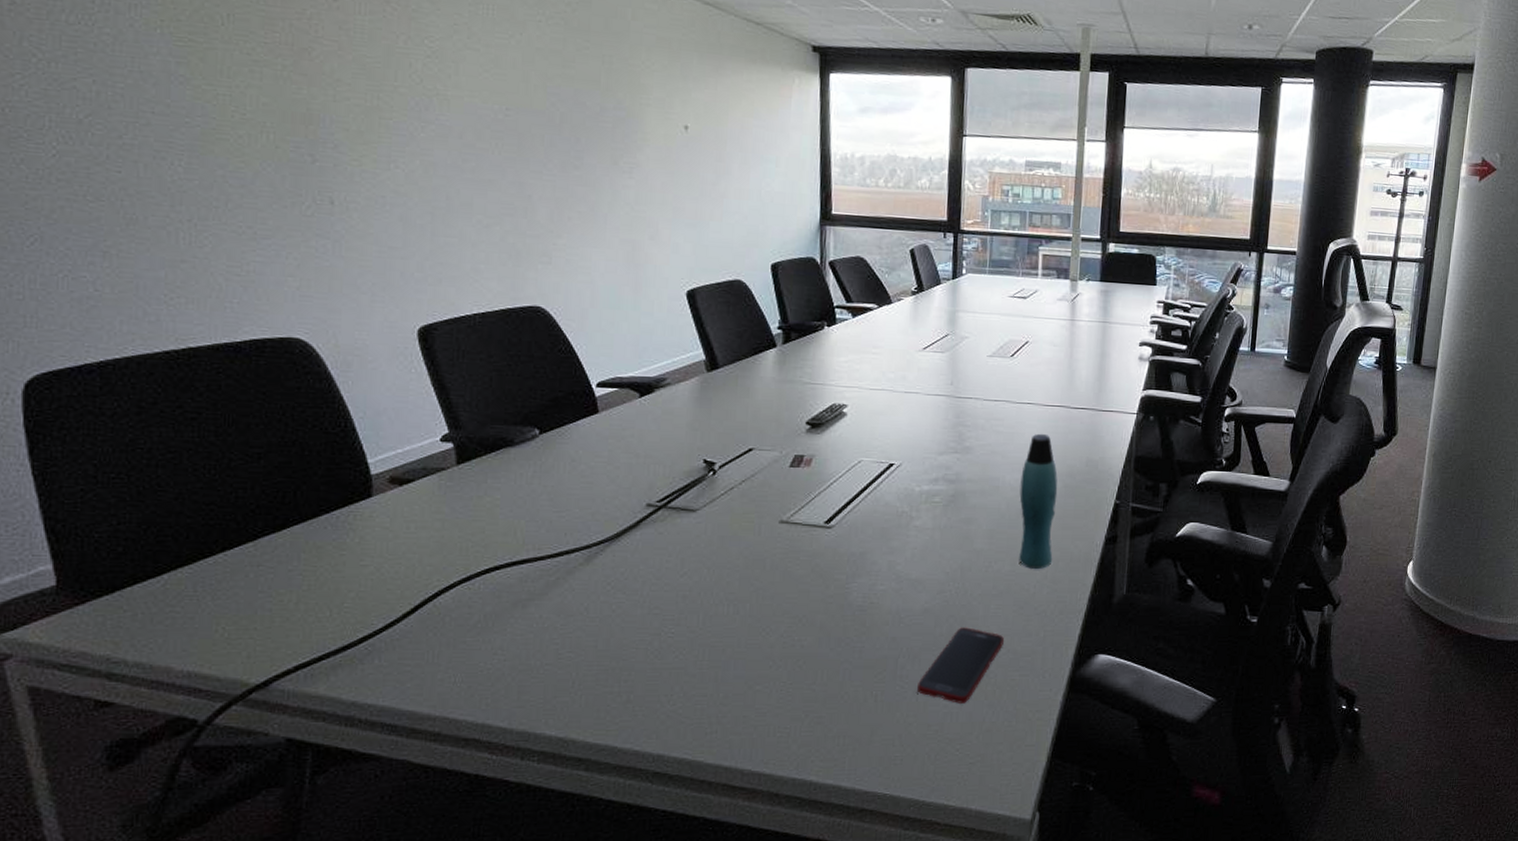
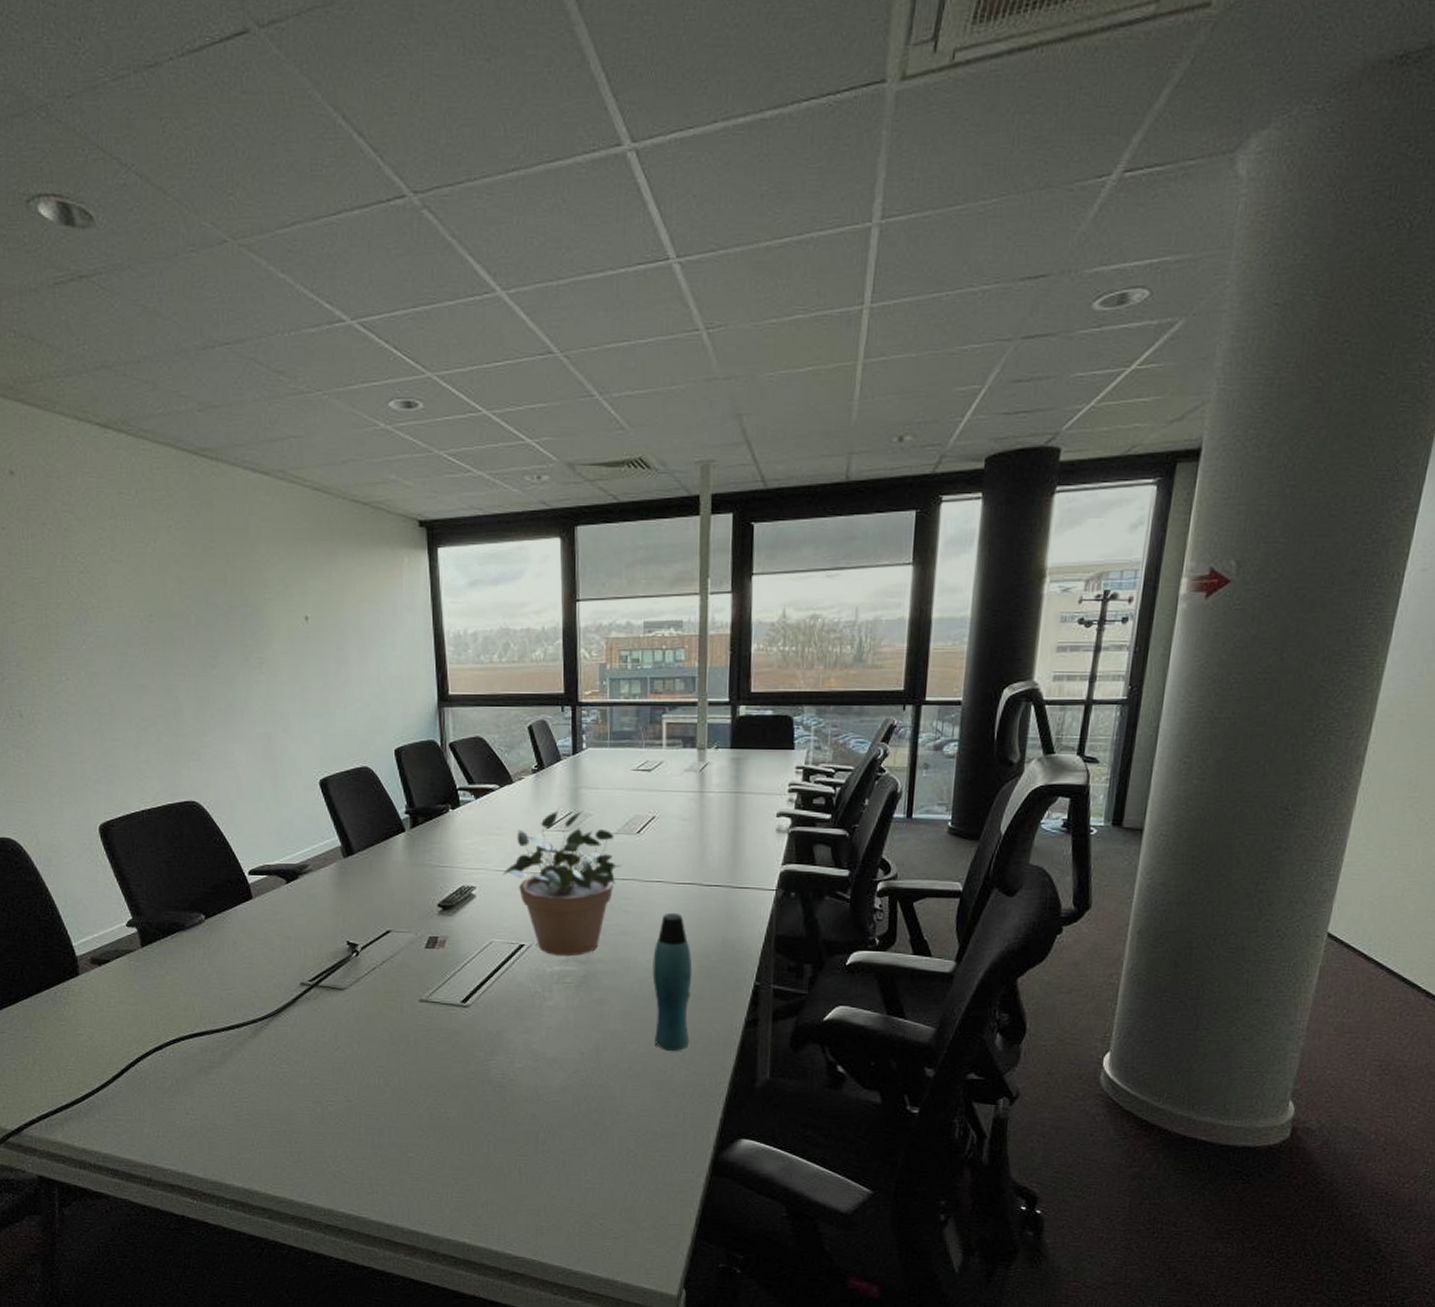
potted plant: none [875,332,998,476] -> present [502,810,625,957]
cell phone: present [917,627,1004,704] -> none [559,1106,642,1180]

